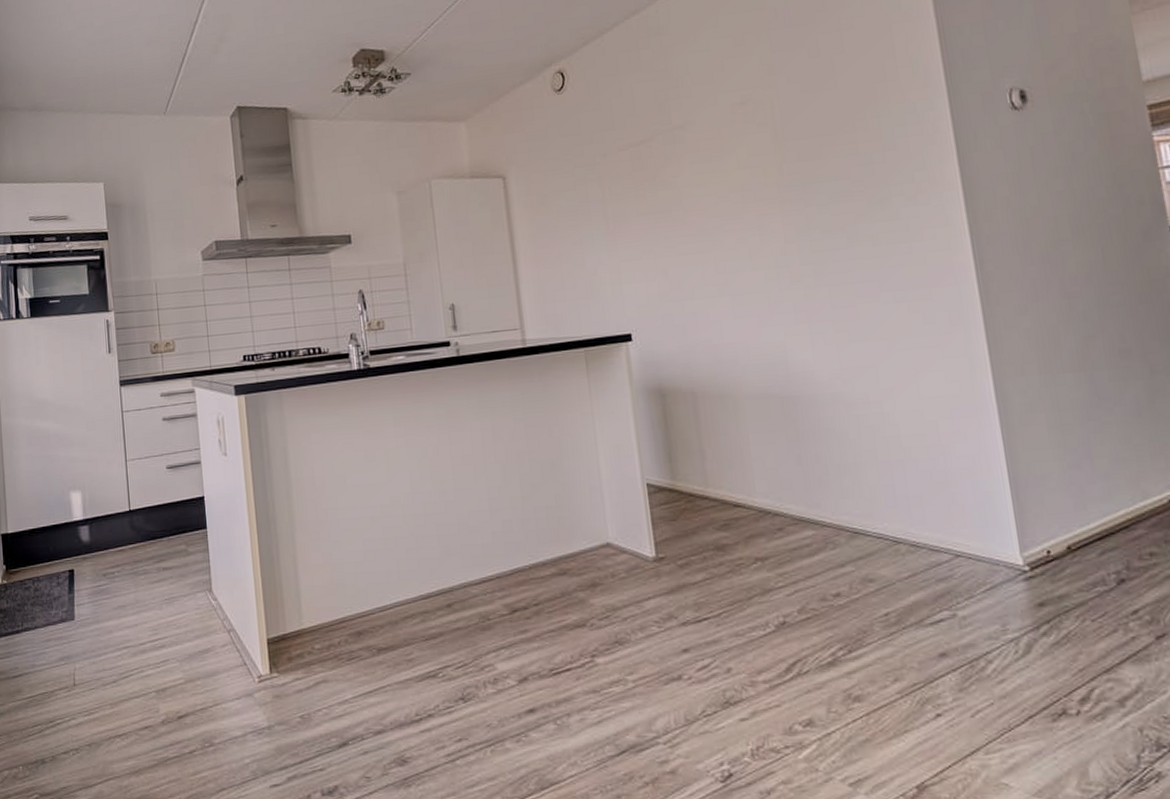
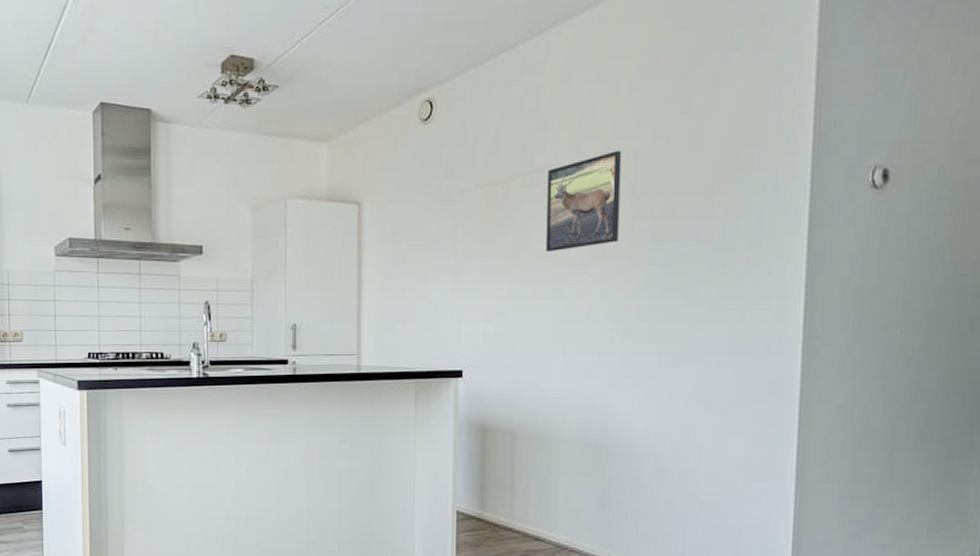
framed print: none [687,100,769,206] -> present [546,151,622,253]

